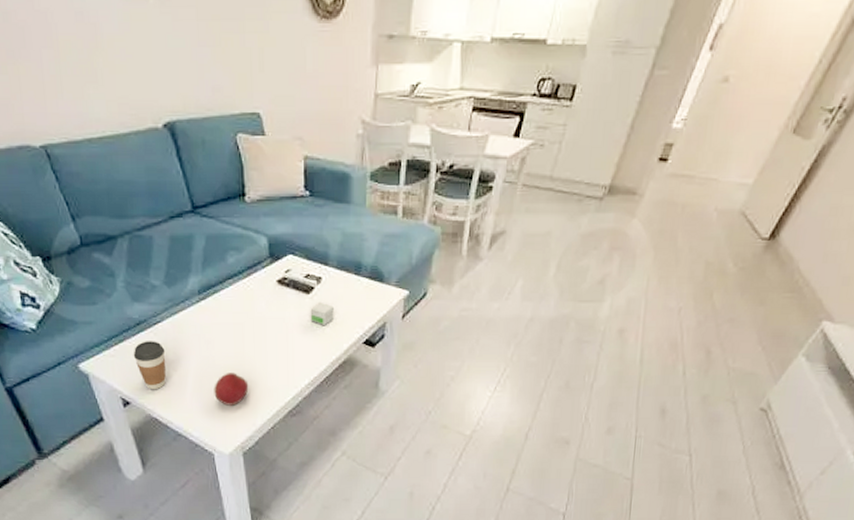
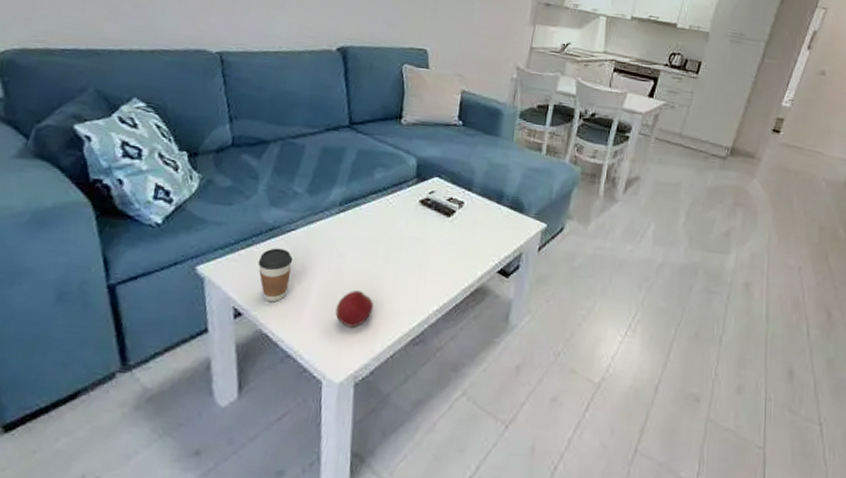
small box: present [310,301,334,325] -> none [447,225,472,250]

